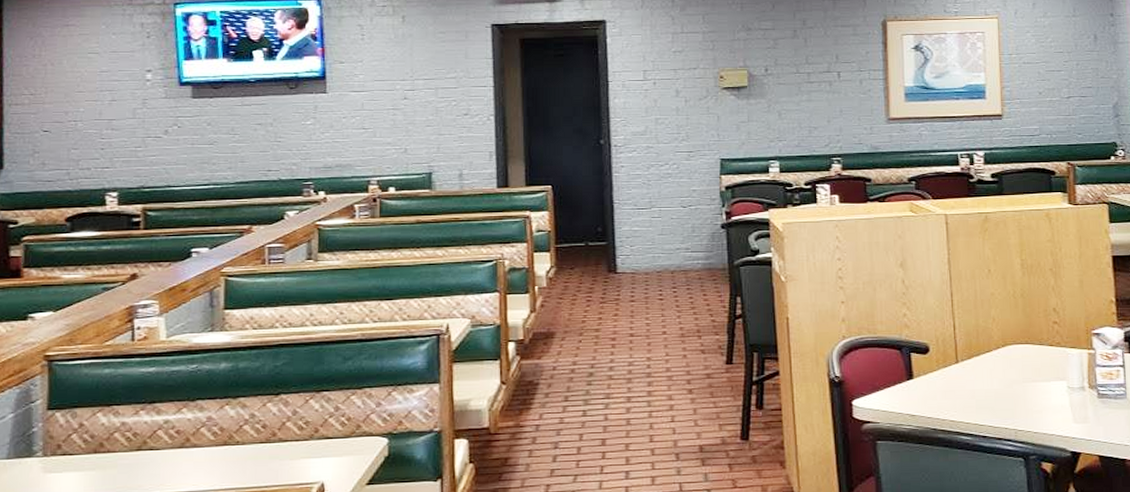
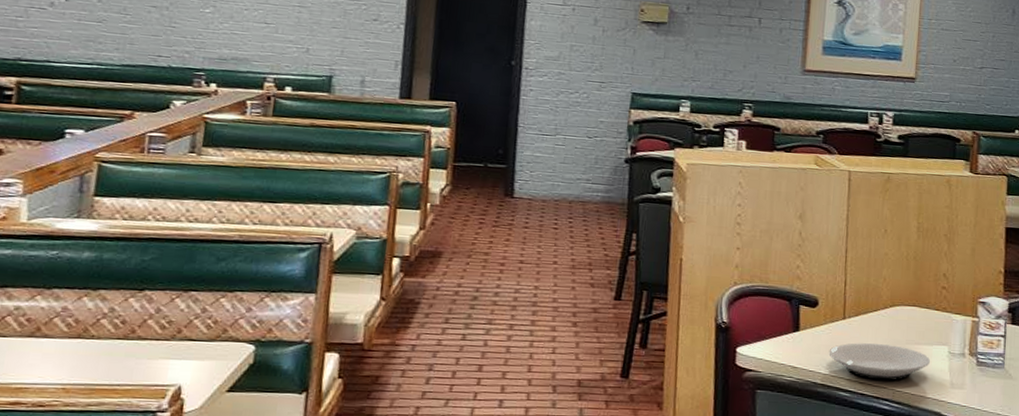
plate: none [945,385,1050,422] -> present [829,343,931,381]

